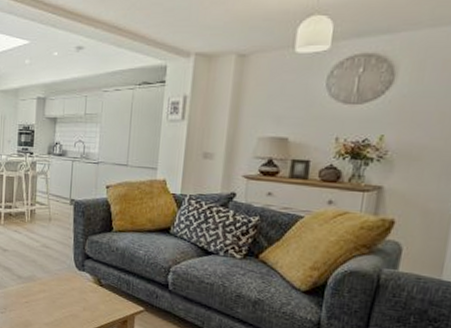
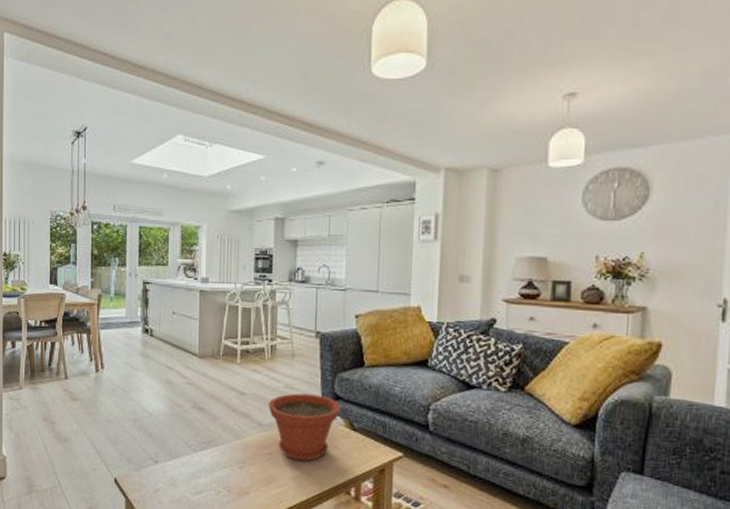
plant pot: none [26,252,90,311] -> present [267,393,341,462]

